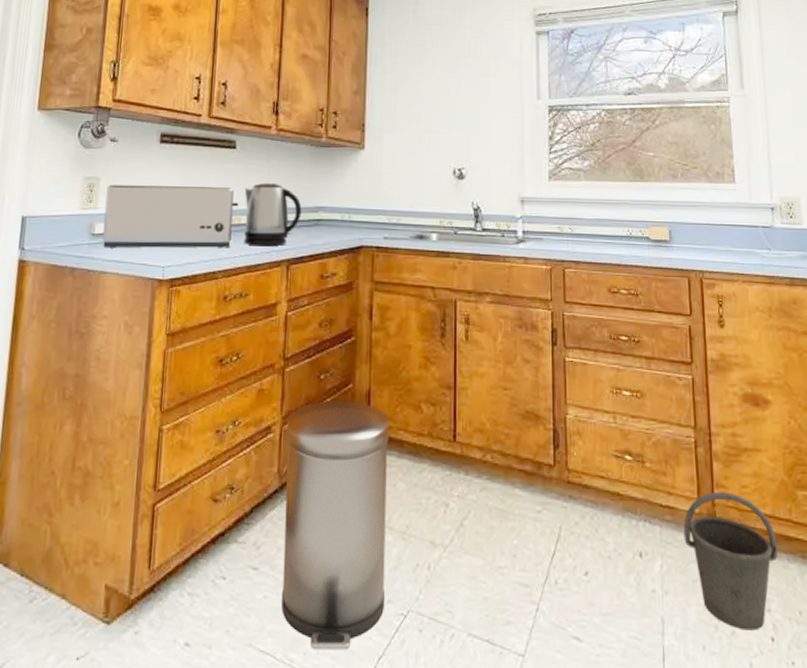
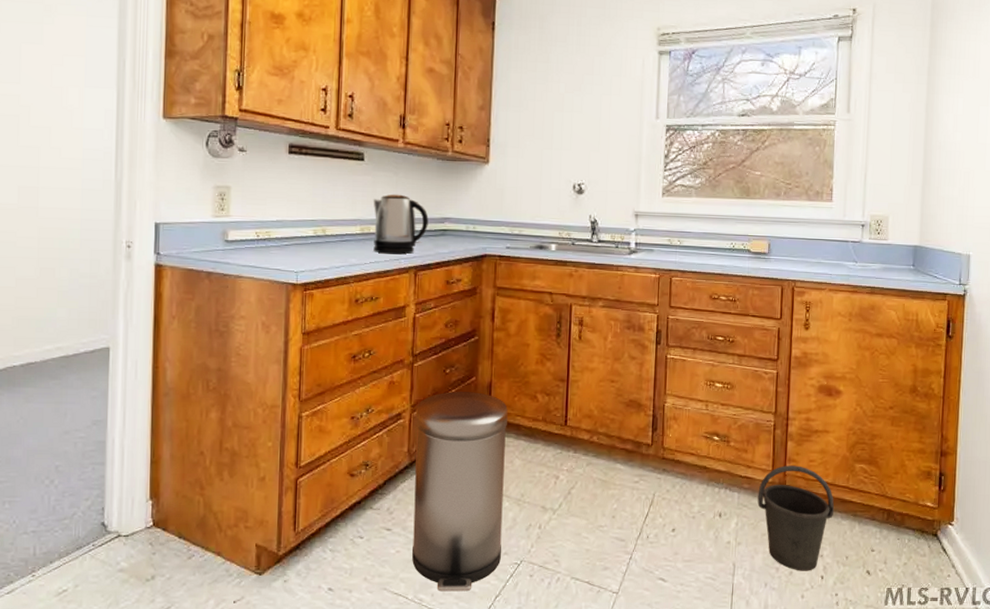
toaster: present [102,185,238,248] -> none [236,193,367,255]

